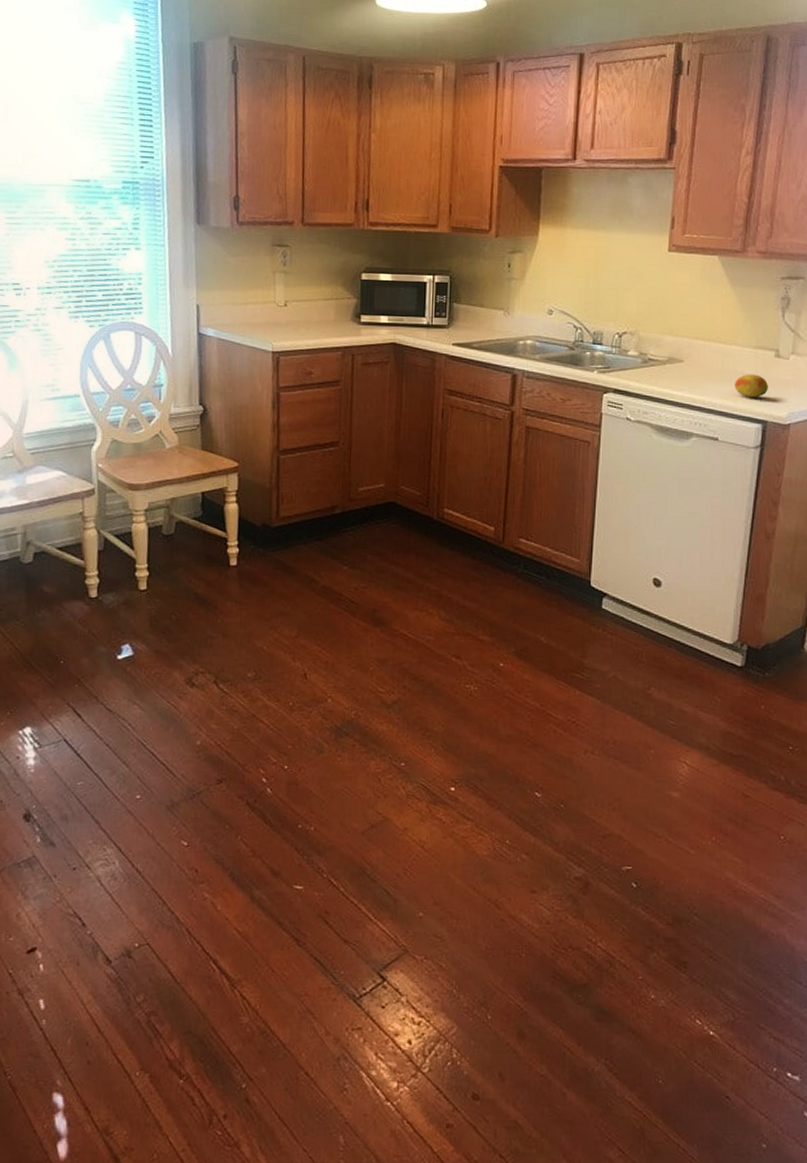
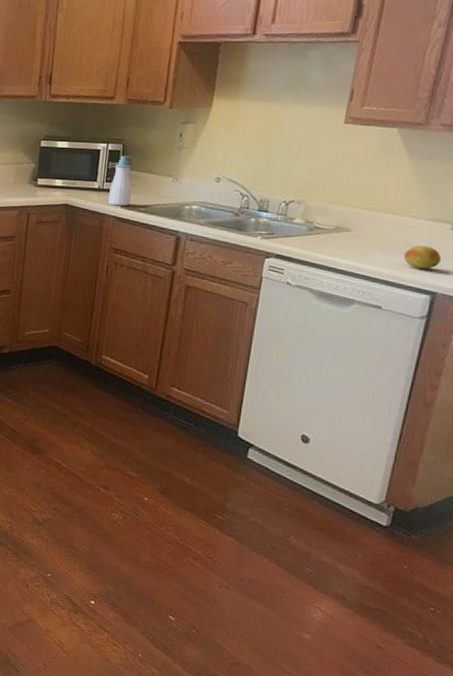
soap bottle: none [439,288,462,343] -> present [108,155,132,206]

